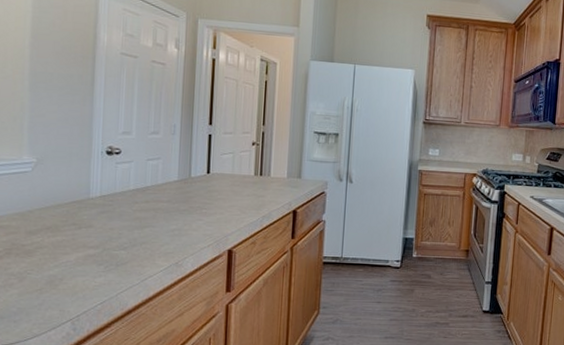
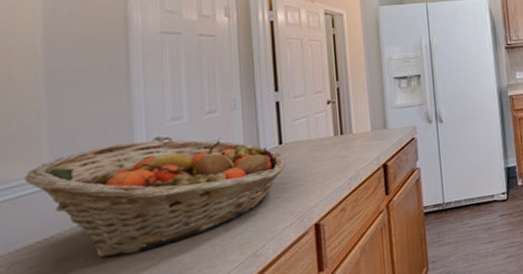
fruit basket: none [9,145,211,240] -> present [24,139,286,259]

